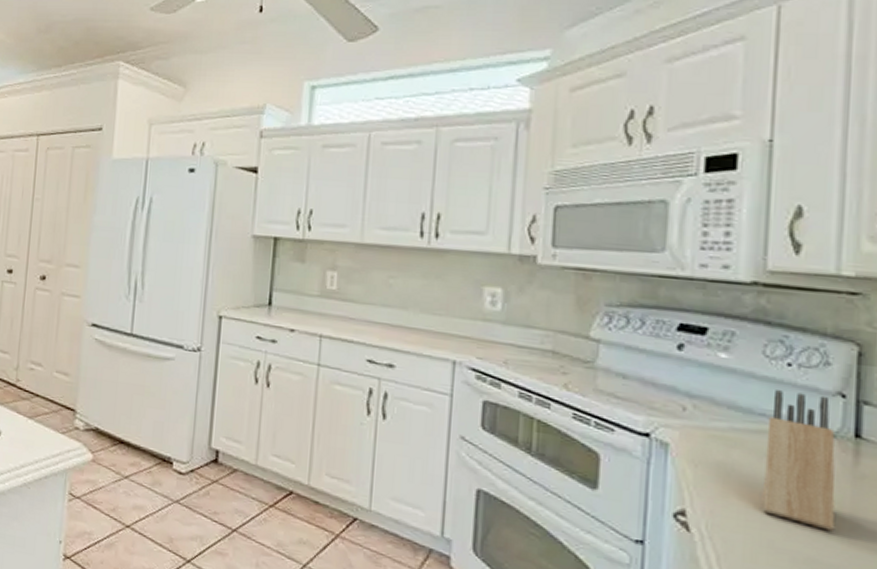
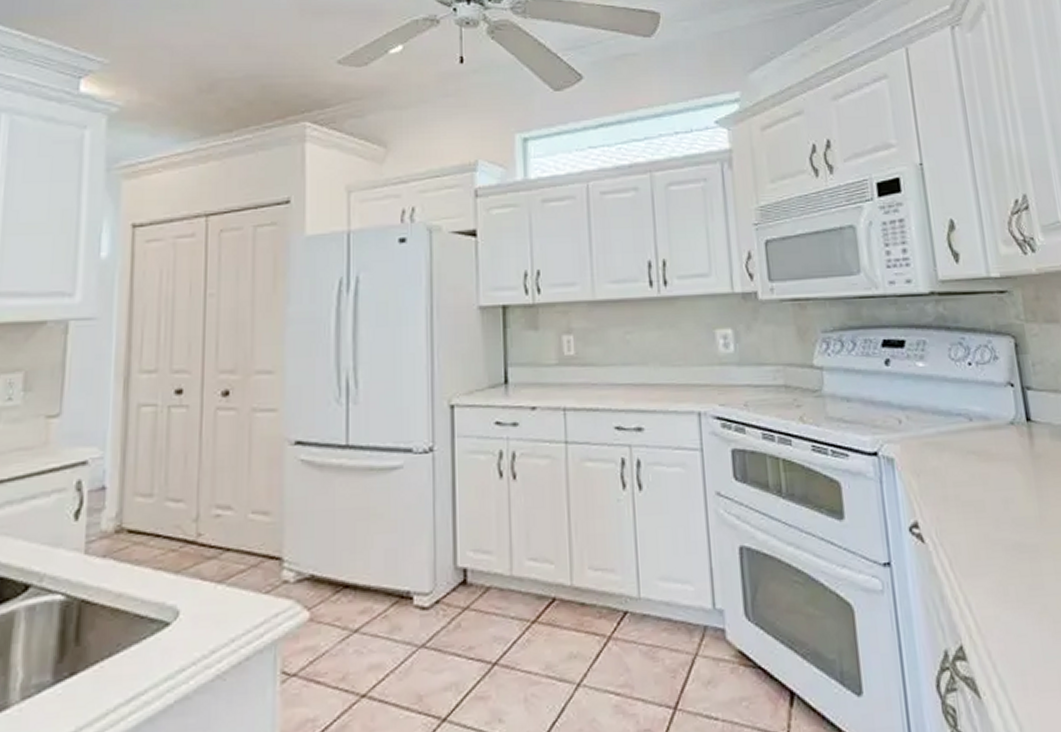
knife block: present [762,390,836,531] -> none [963,387,1029,513]

